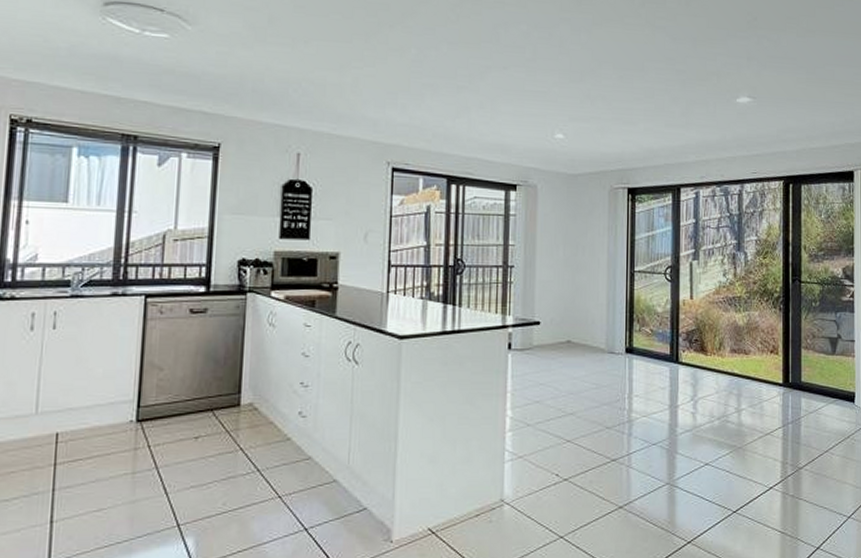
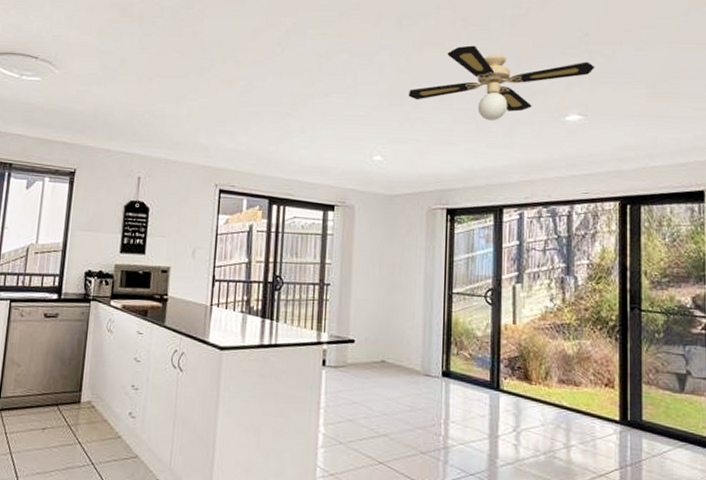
ceiling fan: none [588,23,763,101] -> present [408,45,596,121]

